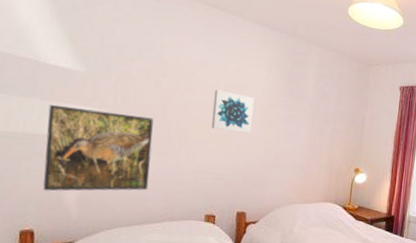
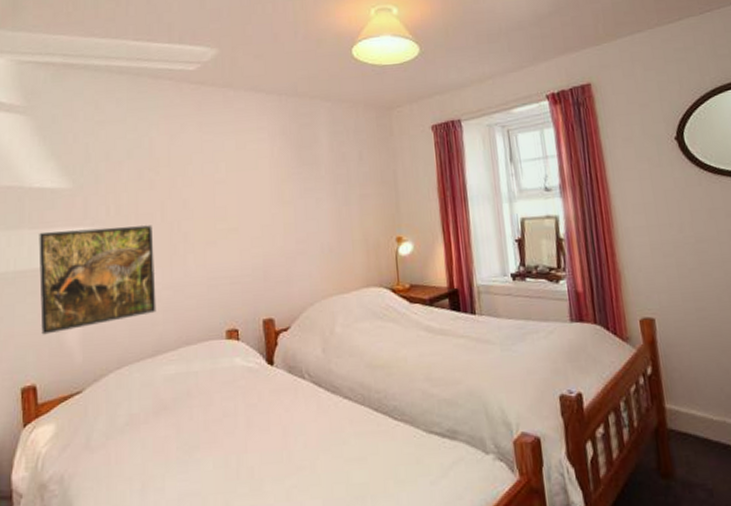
wall art: present [211,89,254,134] -> none [216,176,265,223]

